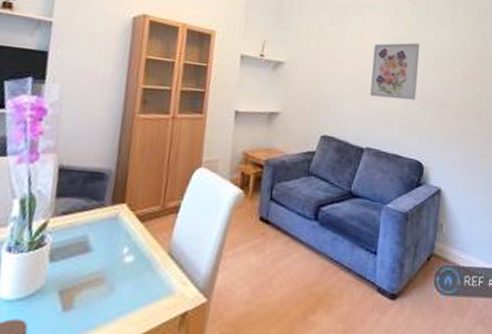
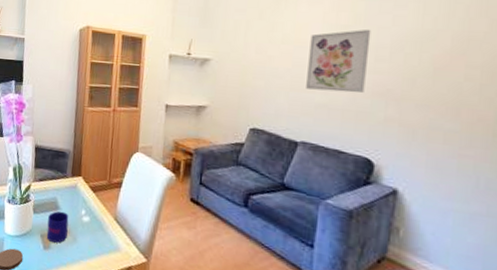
mug: none [68,253,105,299] -> present [46,211,69,243]

